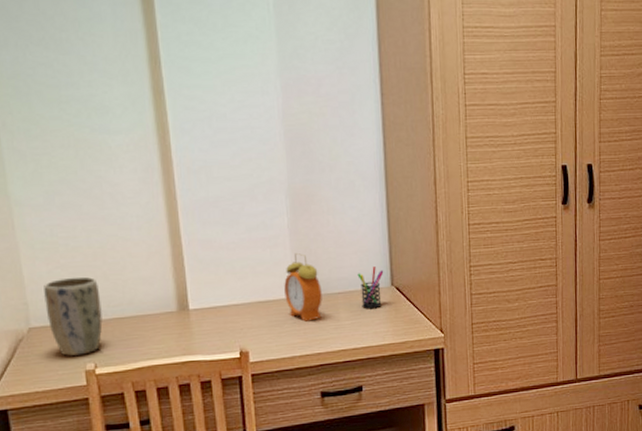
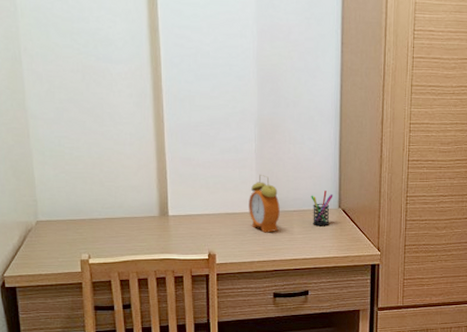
plant pot: present [44,276,103,356] -> none [51,181,97,247]

